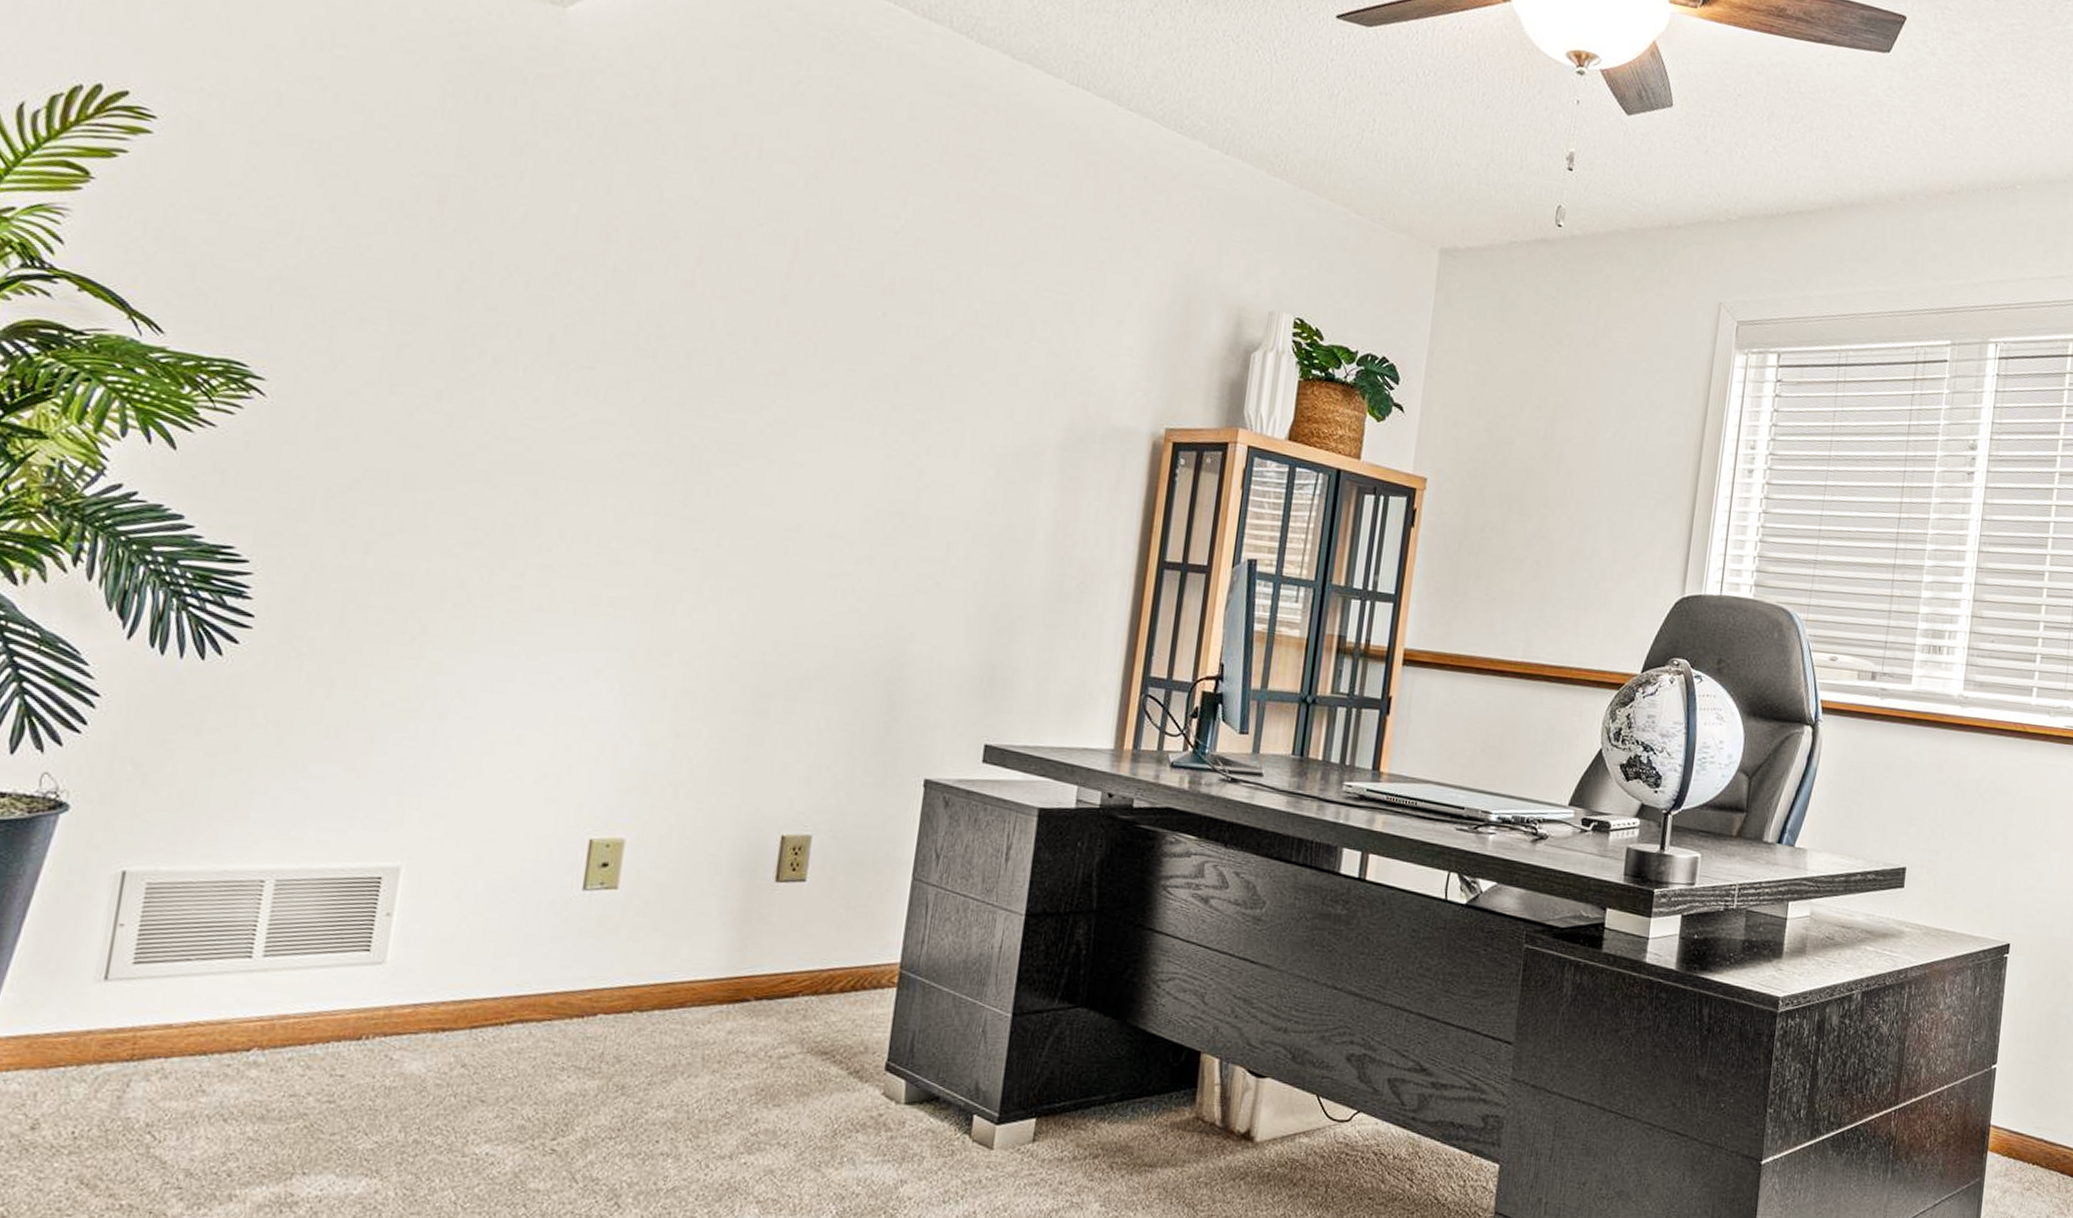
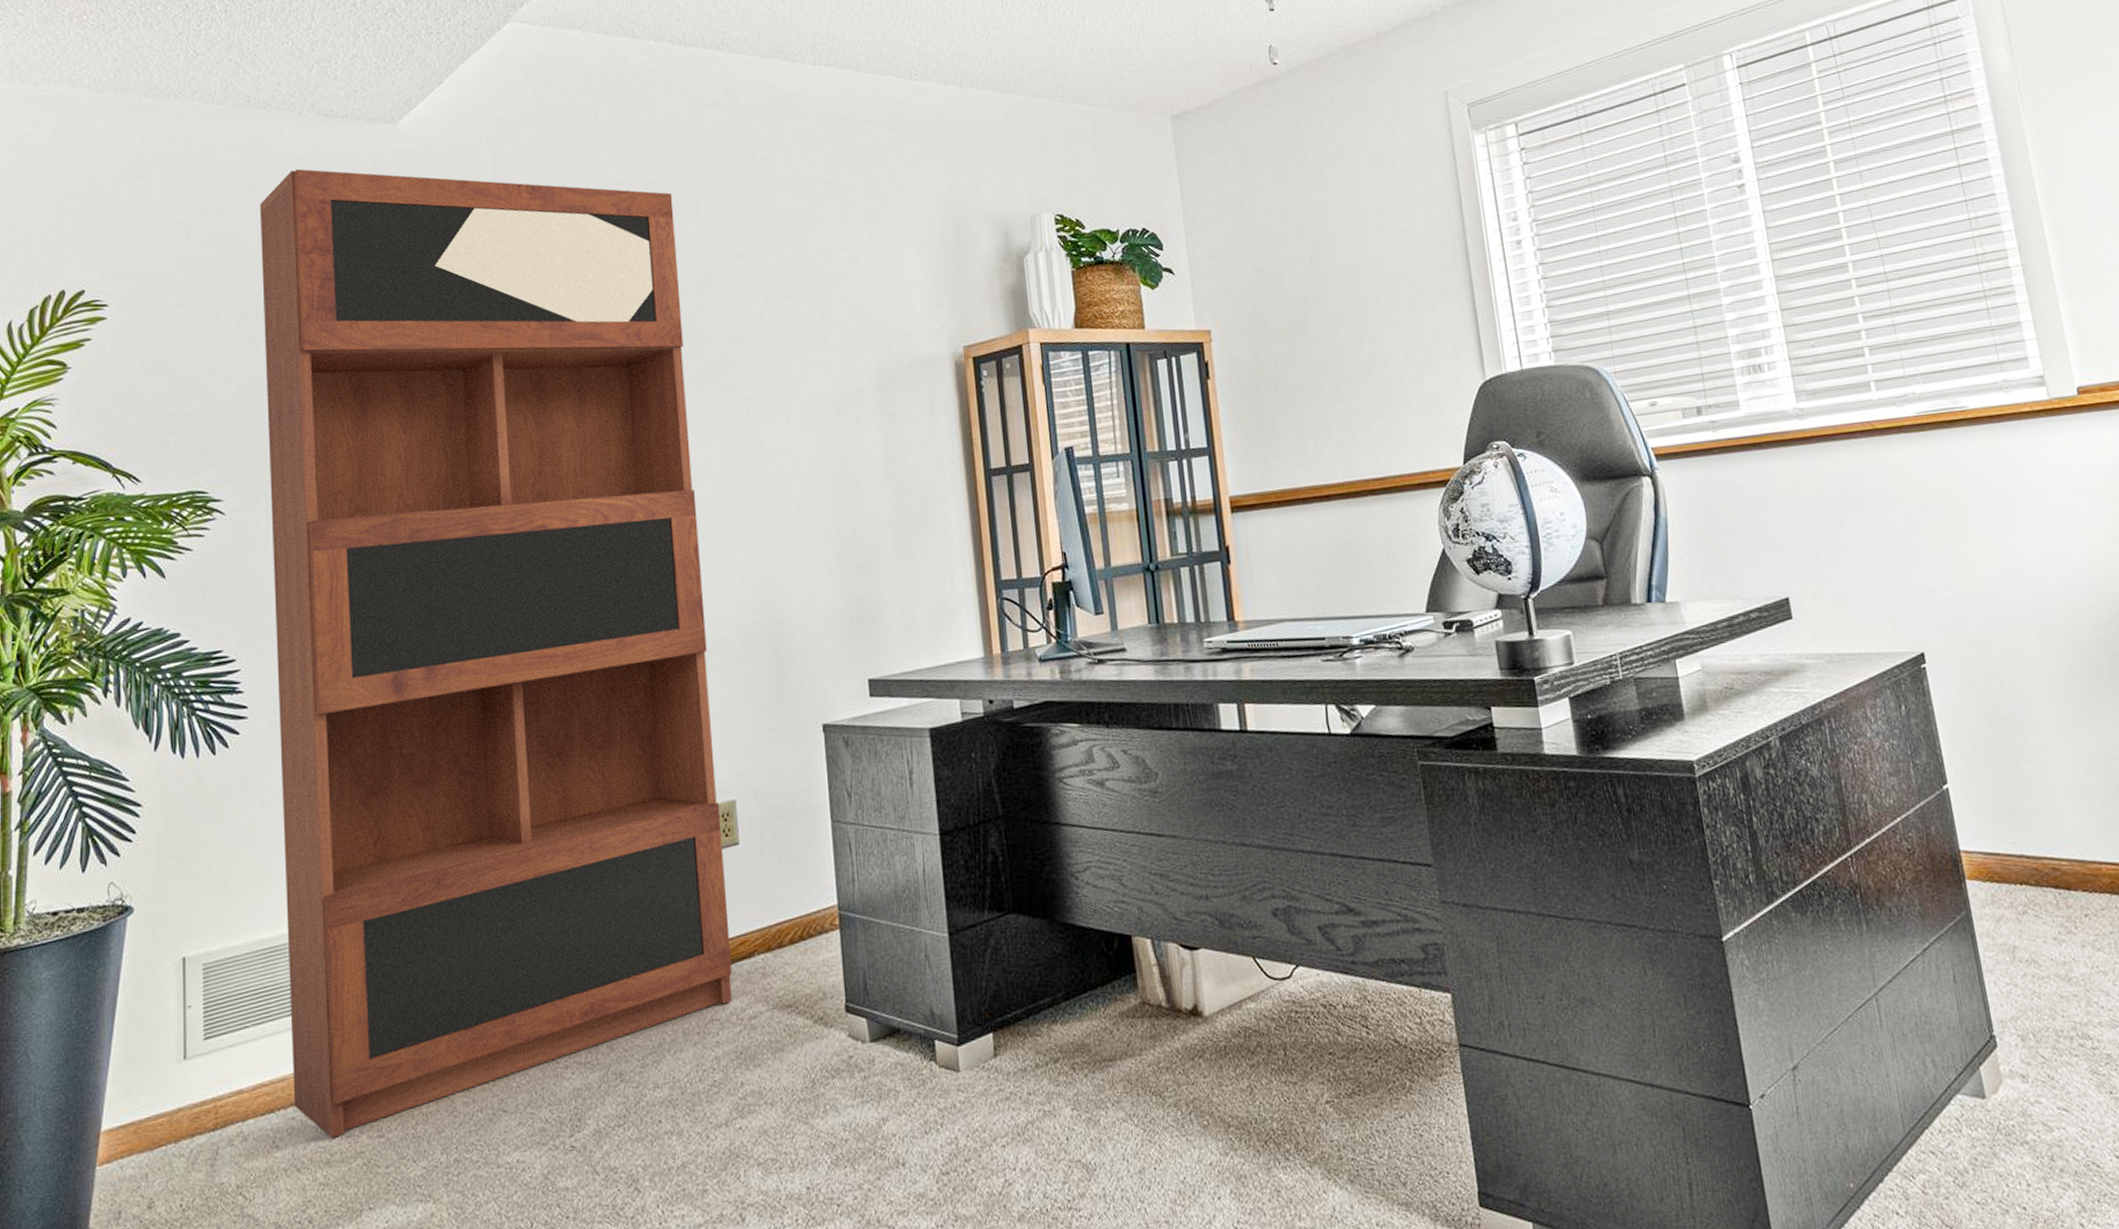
bookcase: none [231,24,879,1094] -> present [259,168,732,1138]

